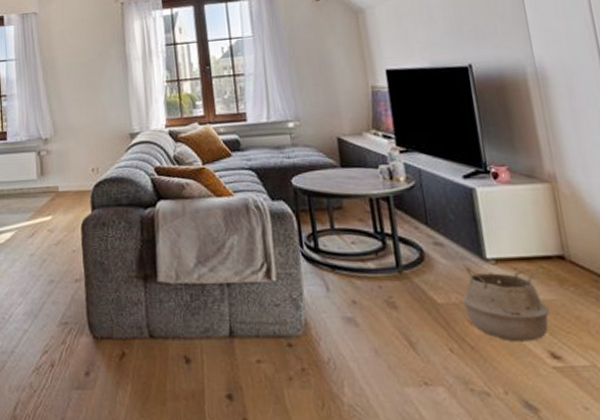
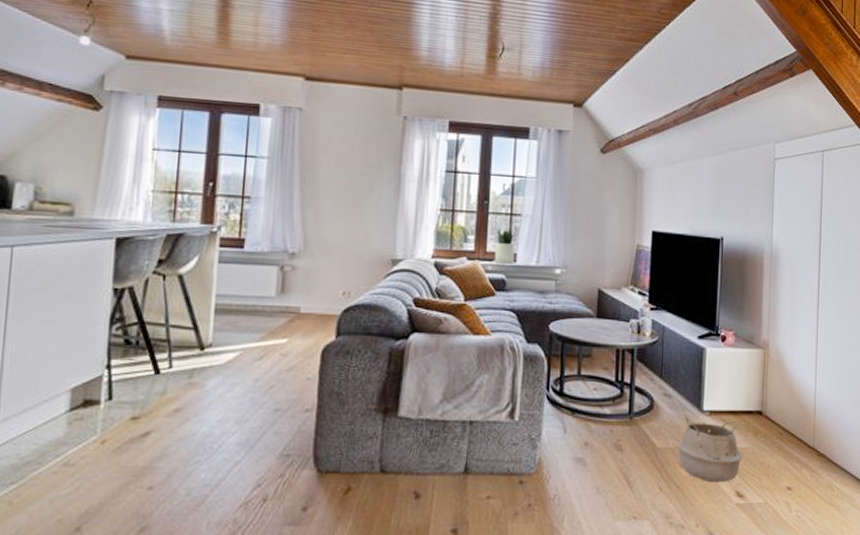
planter: none [223,89,246,125] -> present [493,228,515,264]

